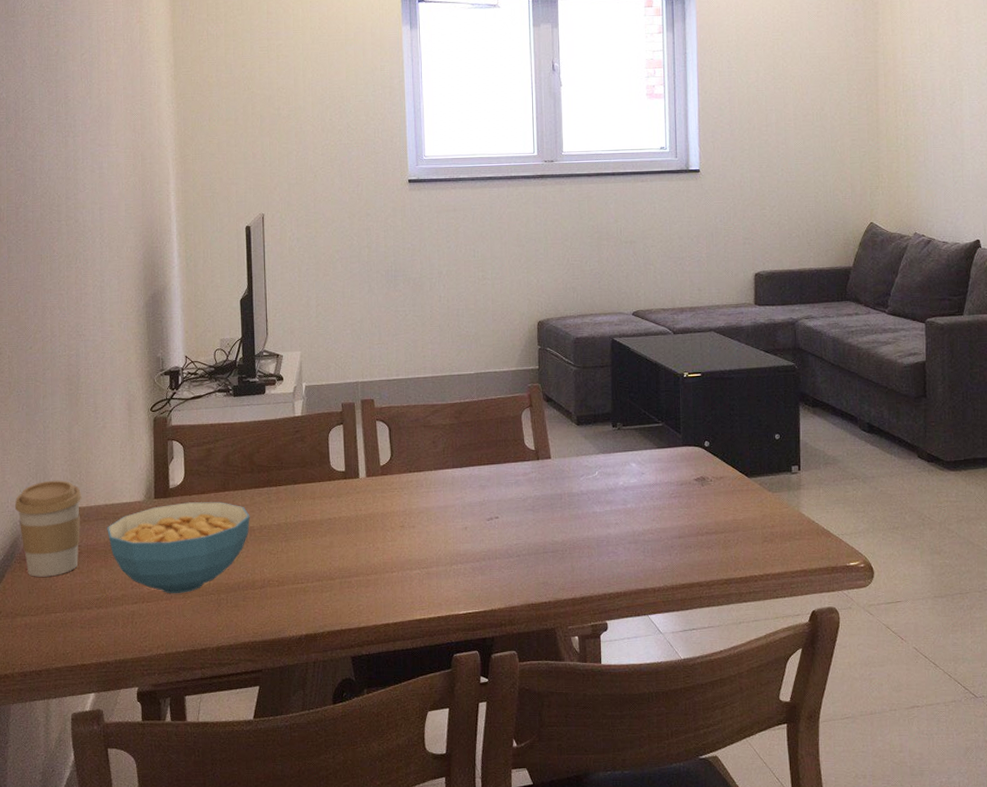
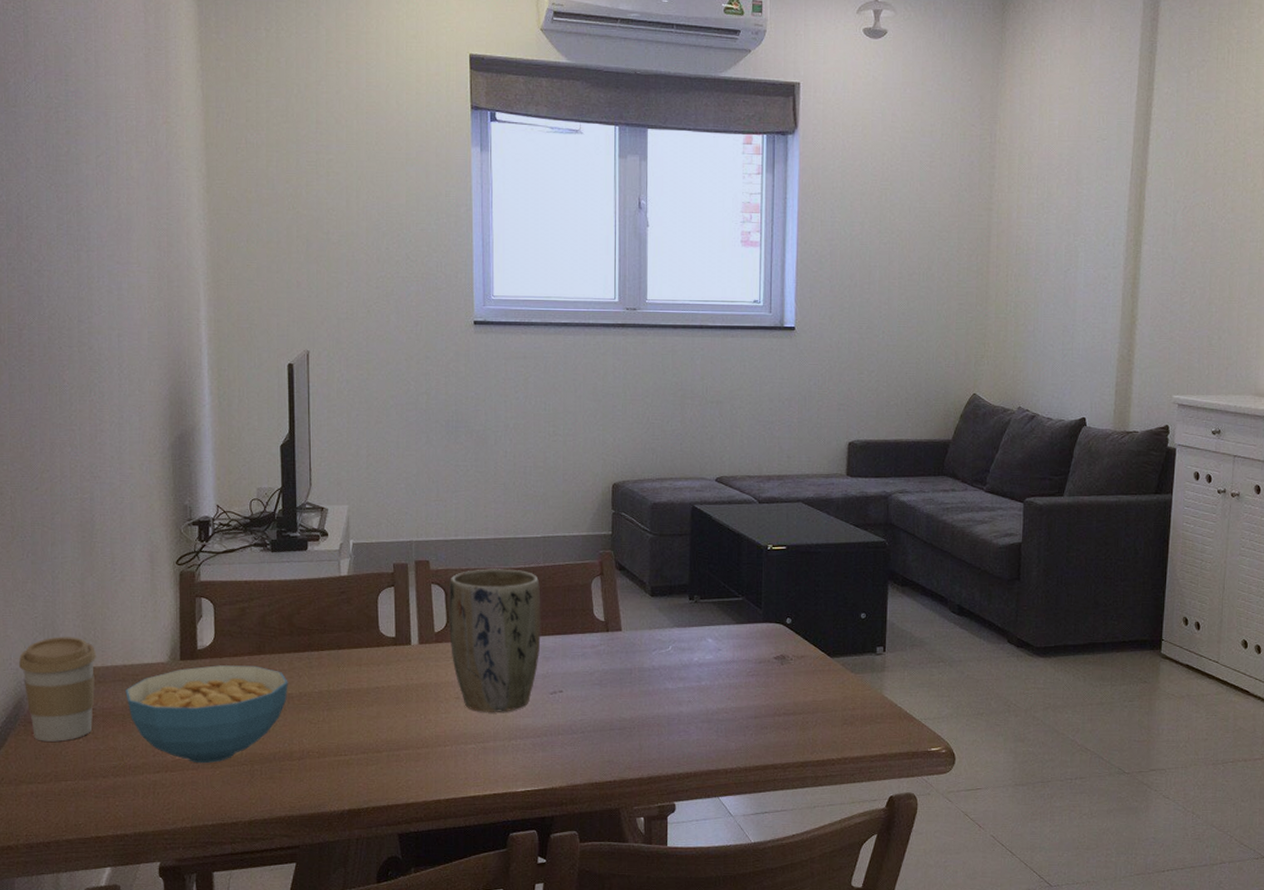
plant pot: none [392,404,477,539] -> present [449,568,541,712]

